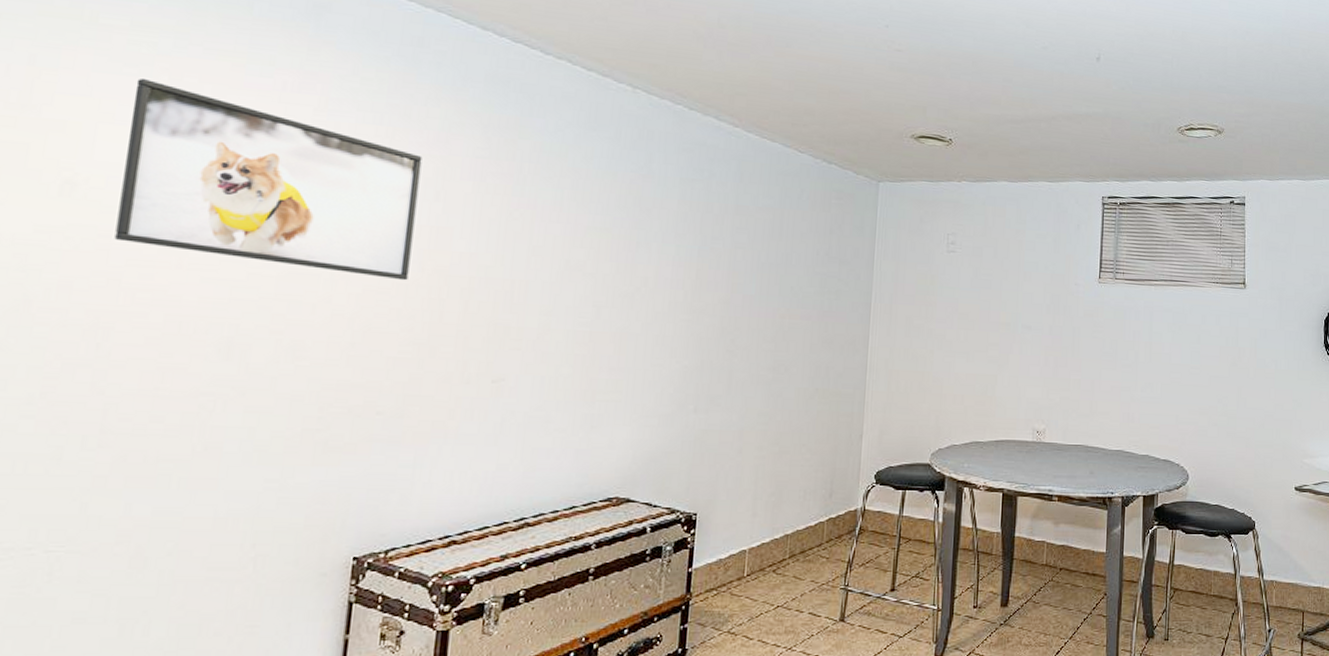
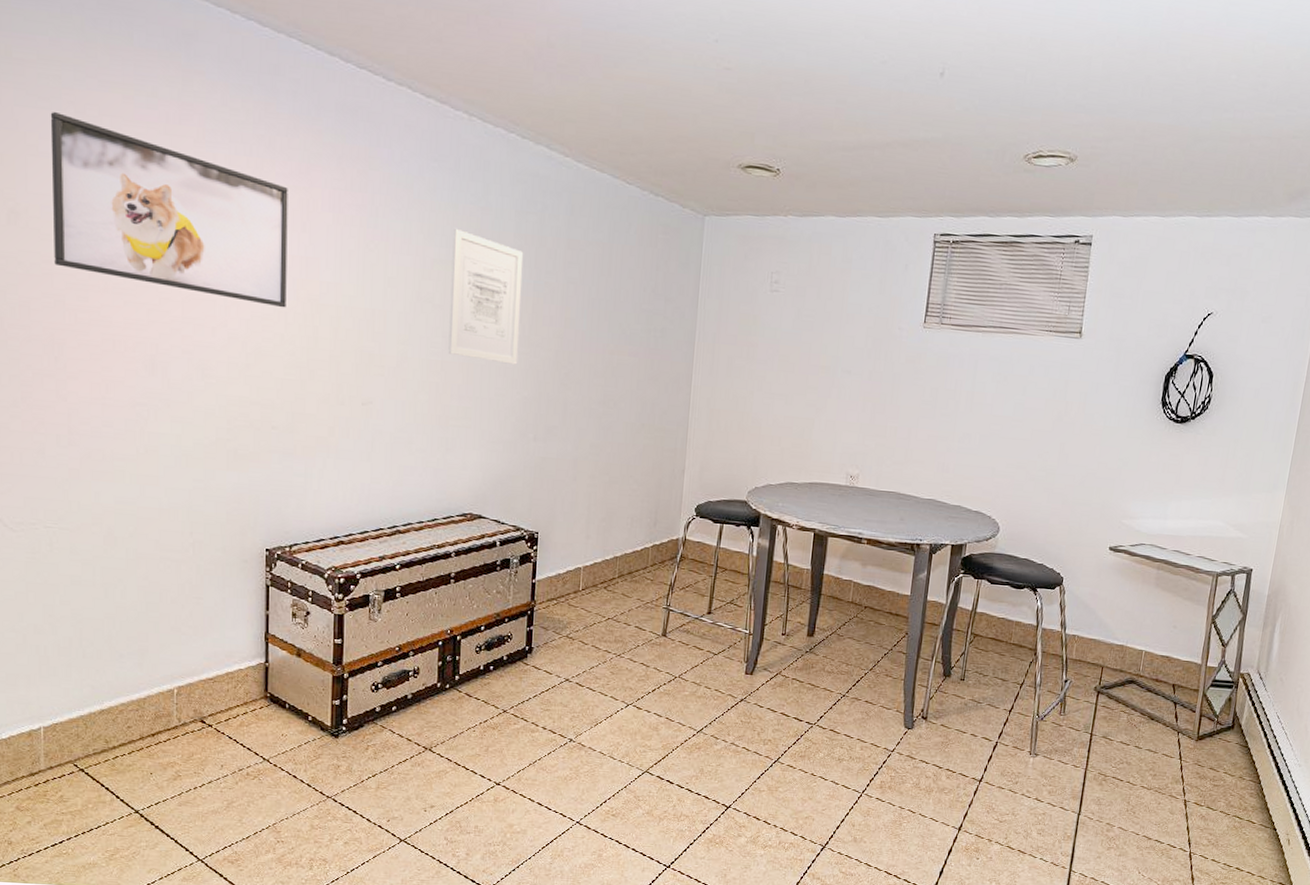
wall art: none [598,195,688,333] -> present [448,228,524,365]

